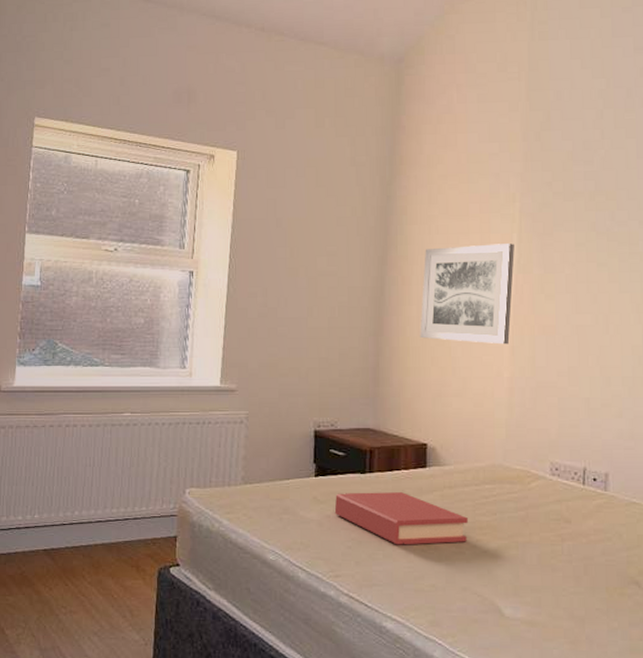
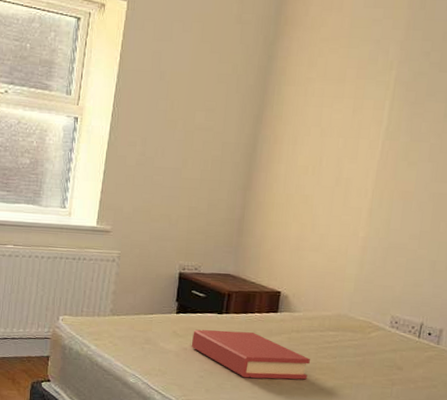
wall art: present [420,243,514,345] -> none [285,109,385,207]

